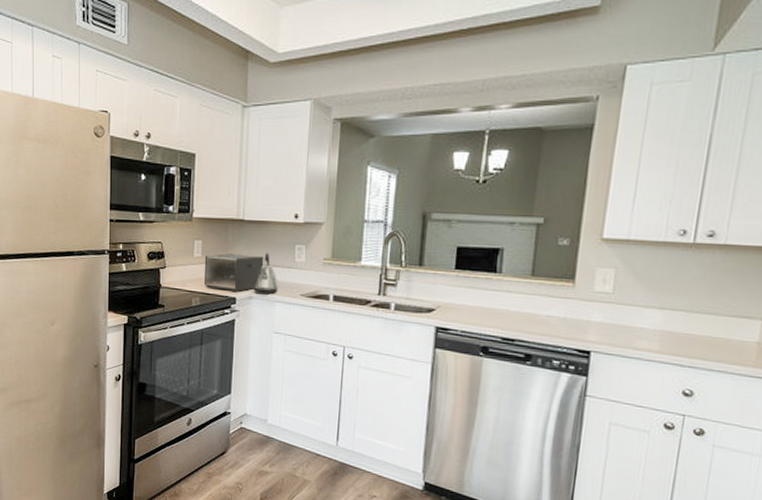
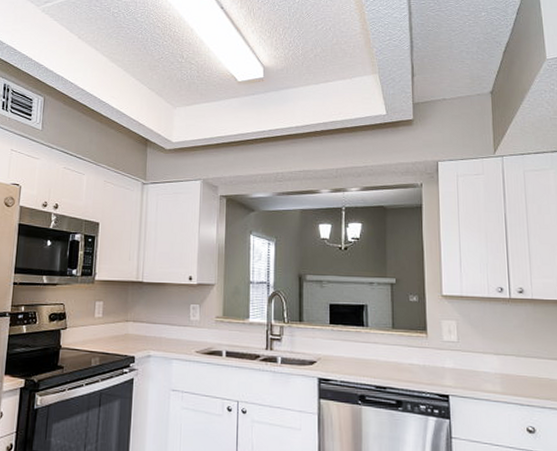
toaster: present [203,253,264,293] -> none [103,314,162,351]
kettle: present [253,252,279,295] -> none [151,311,176,353]

